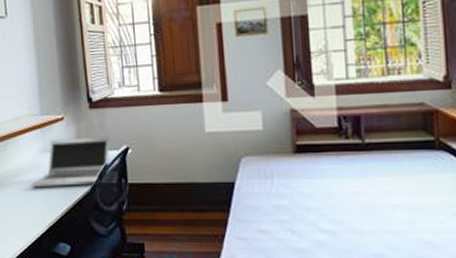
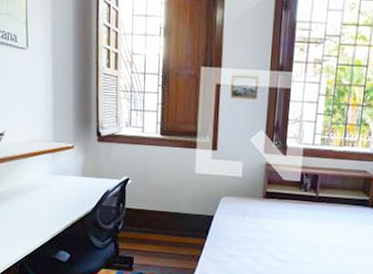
laptop: present [31,137,110,187] -> none [39,163,113,206]

